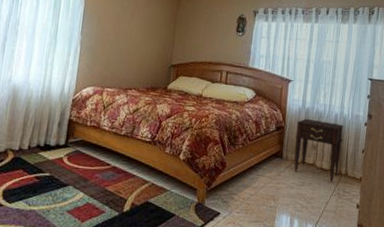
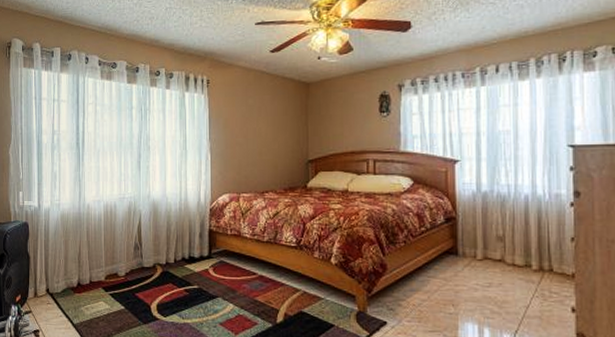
nightstand: present [294,118,344,181] -> none [472,204,540,280]

